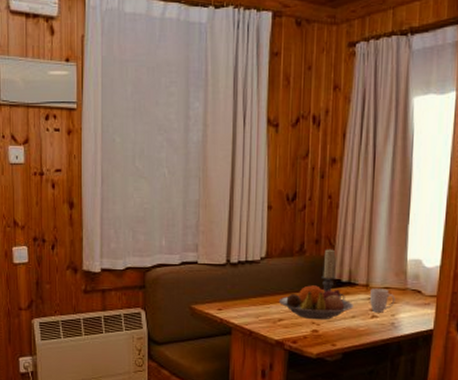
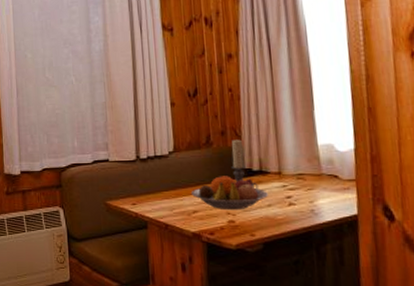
mug: present [370,288,396,313] -> none [284,175,312,200]

